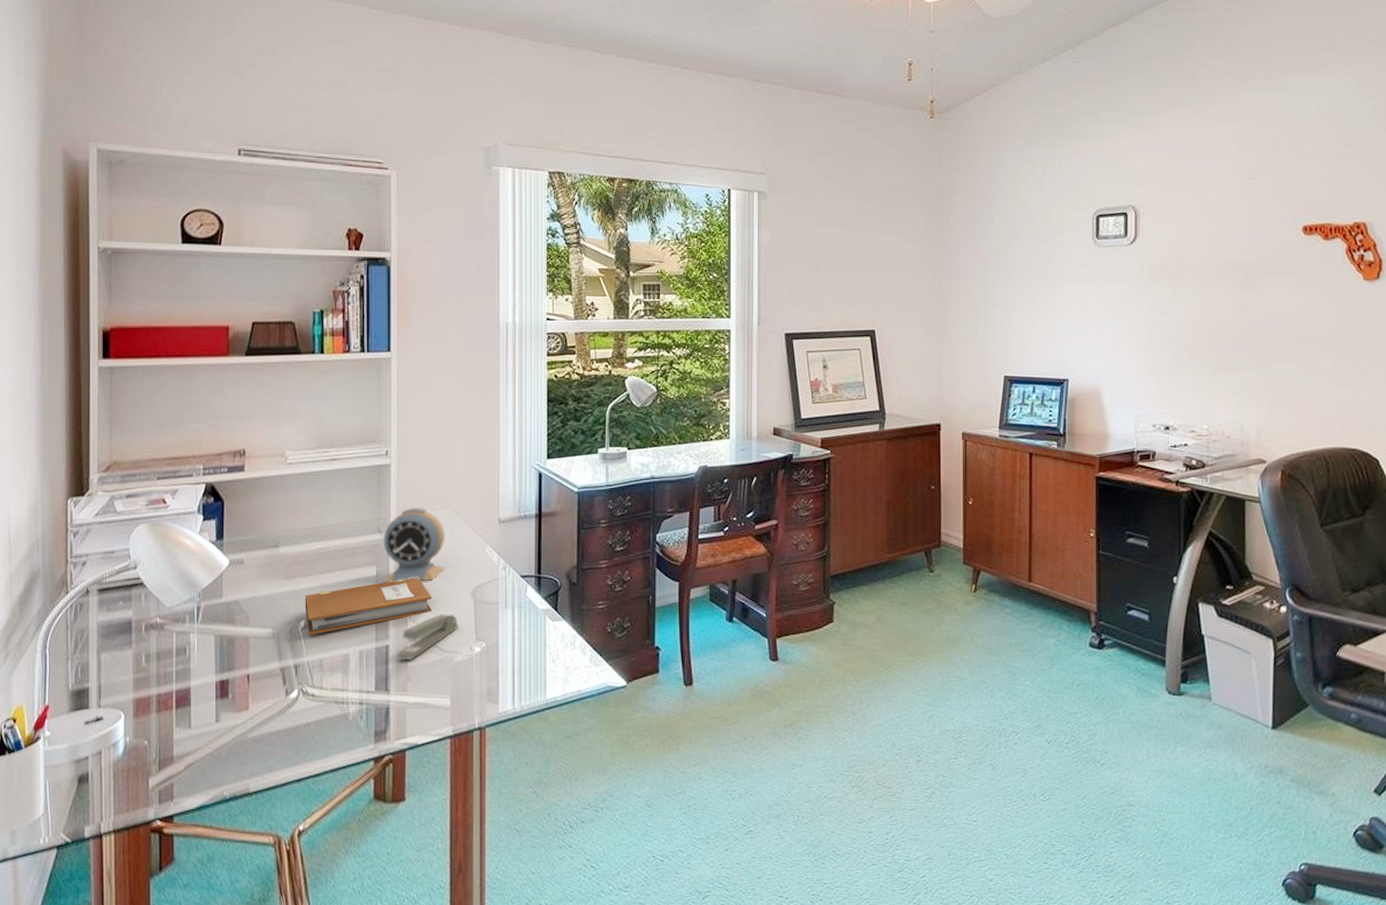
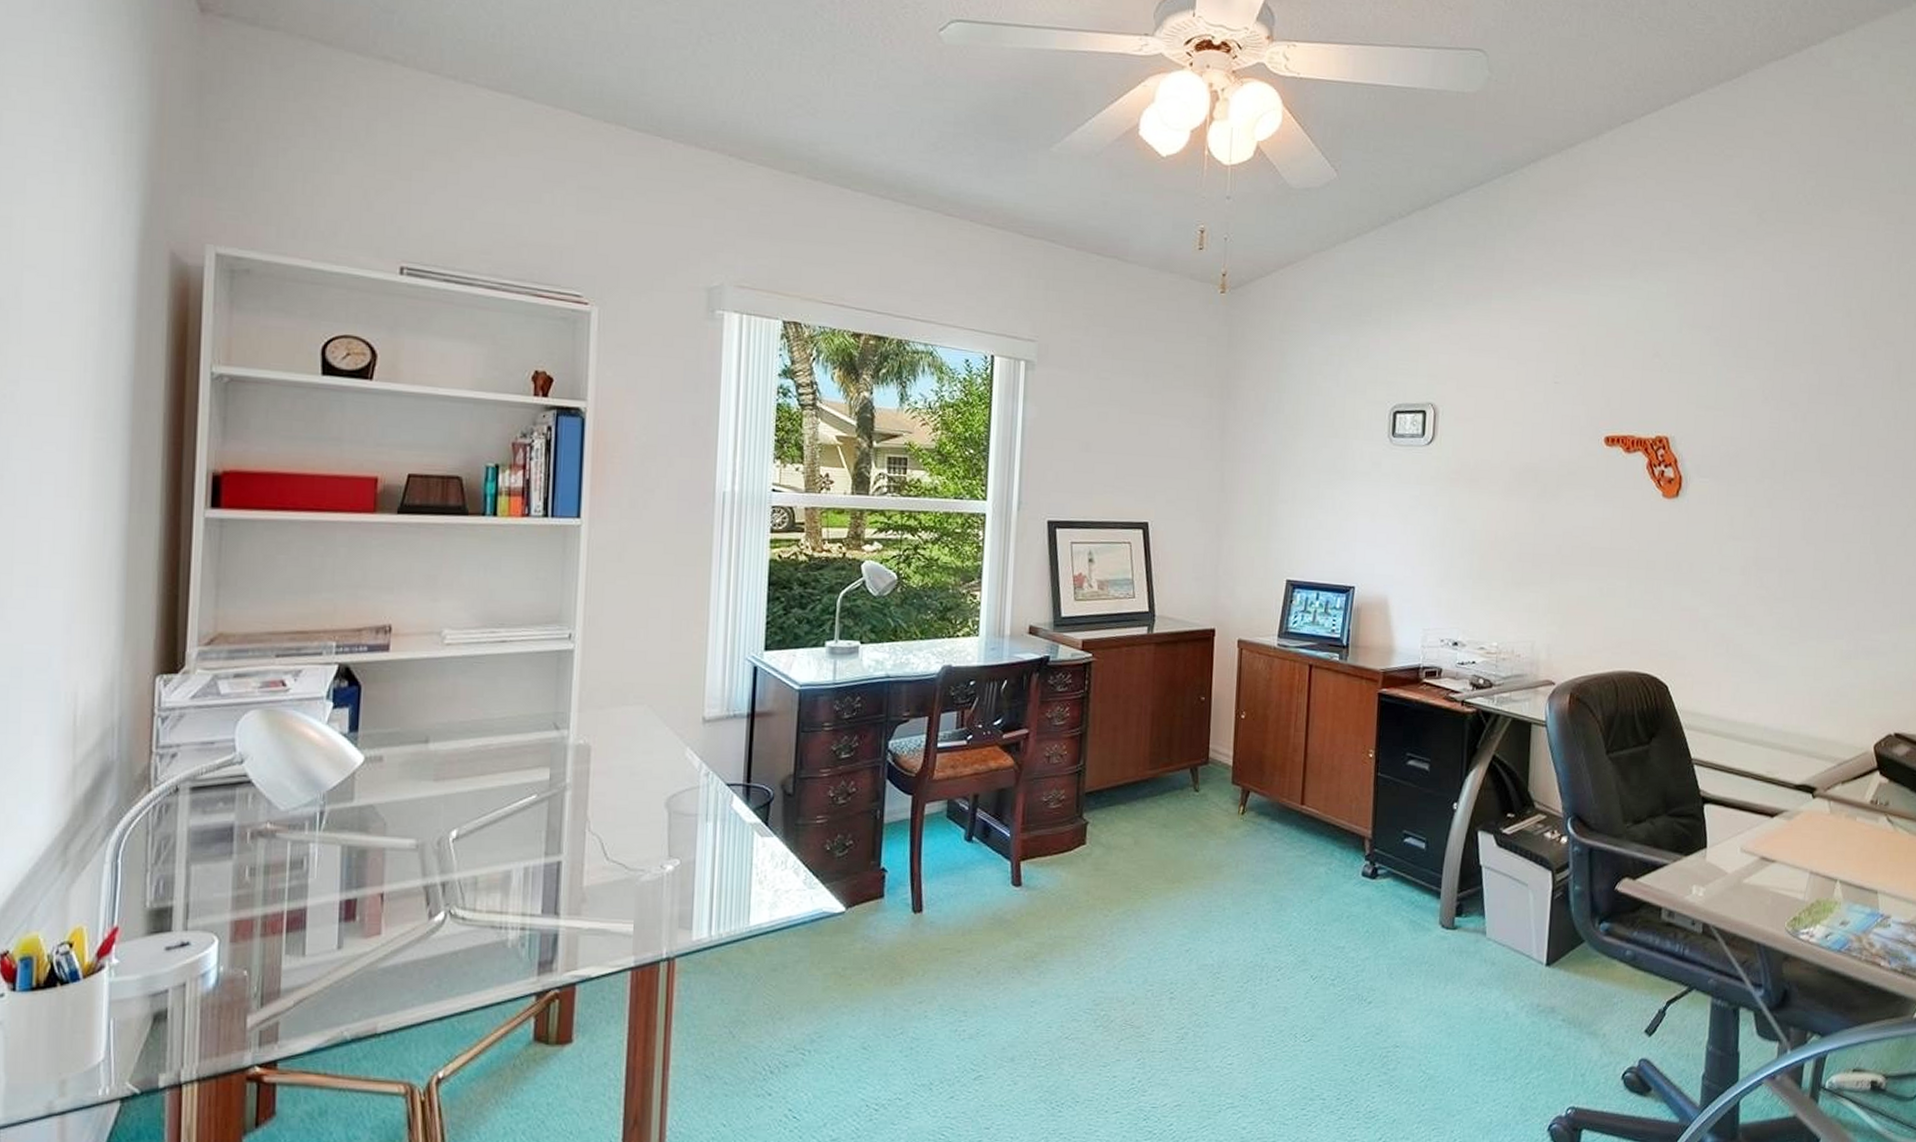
notebook: present [305,577,432,636] -> none [458,782,617,848]
alarm clock: present [382,508,445,583] -> none [556,701,637,788]
stapler: present [397,614,458,661] -> none [571,826,648,880]

